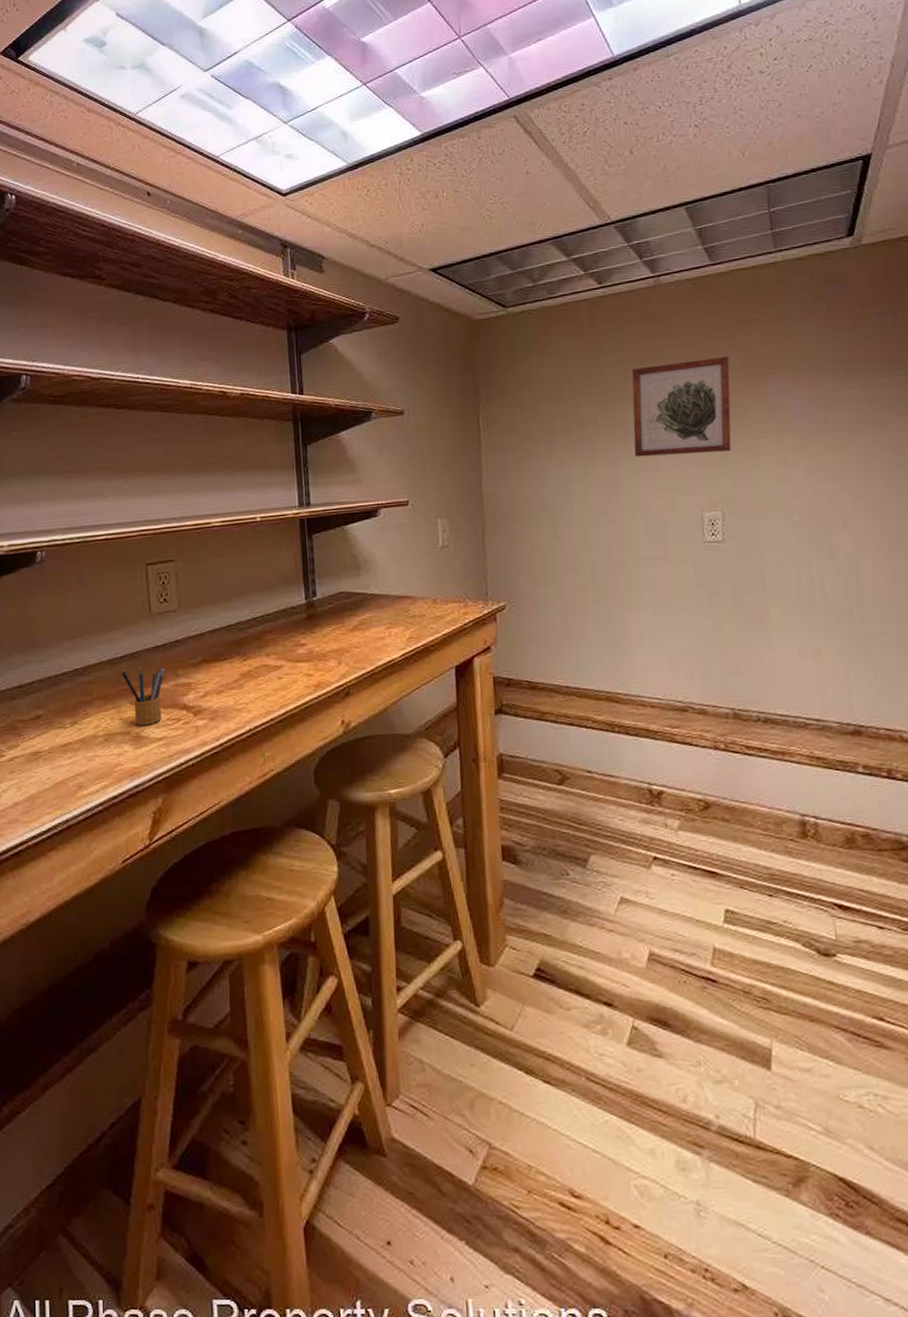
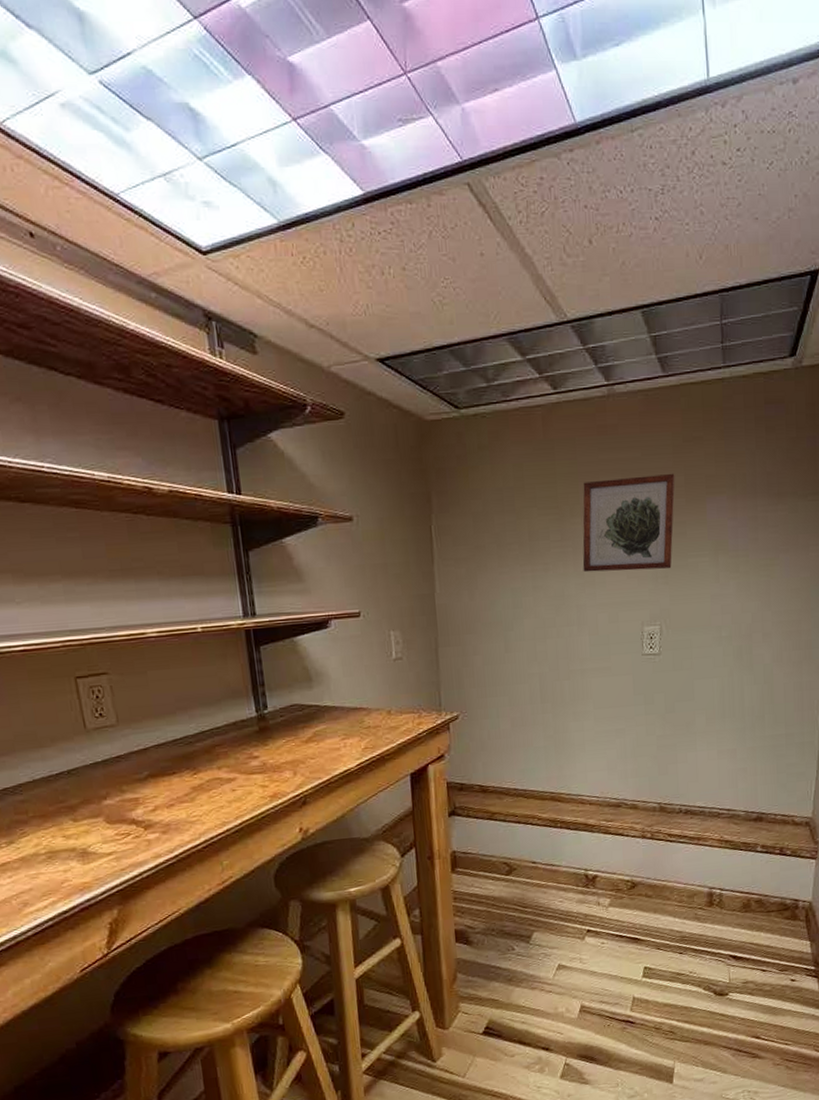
pencil box: present [121,665,165,726] -> none [57,782,109,842]

